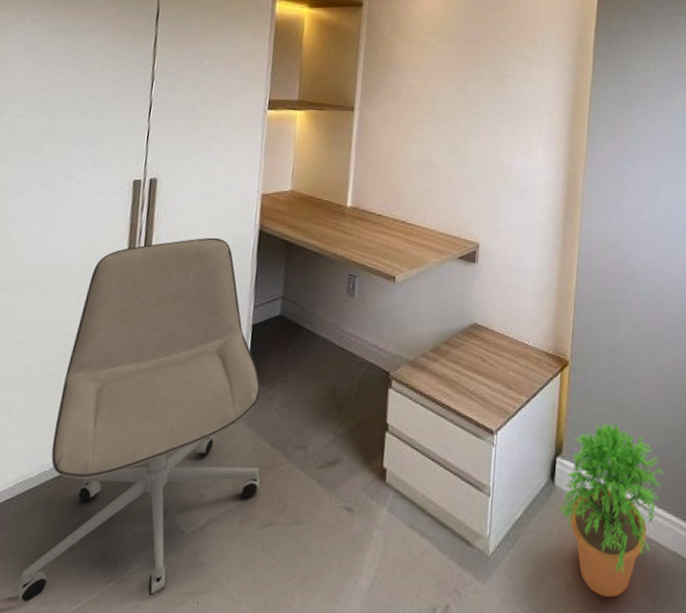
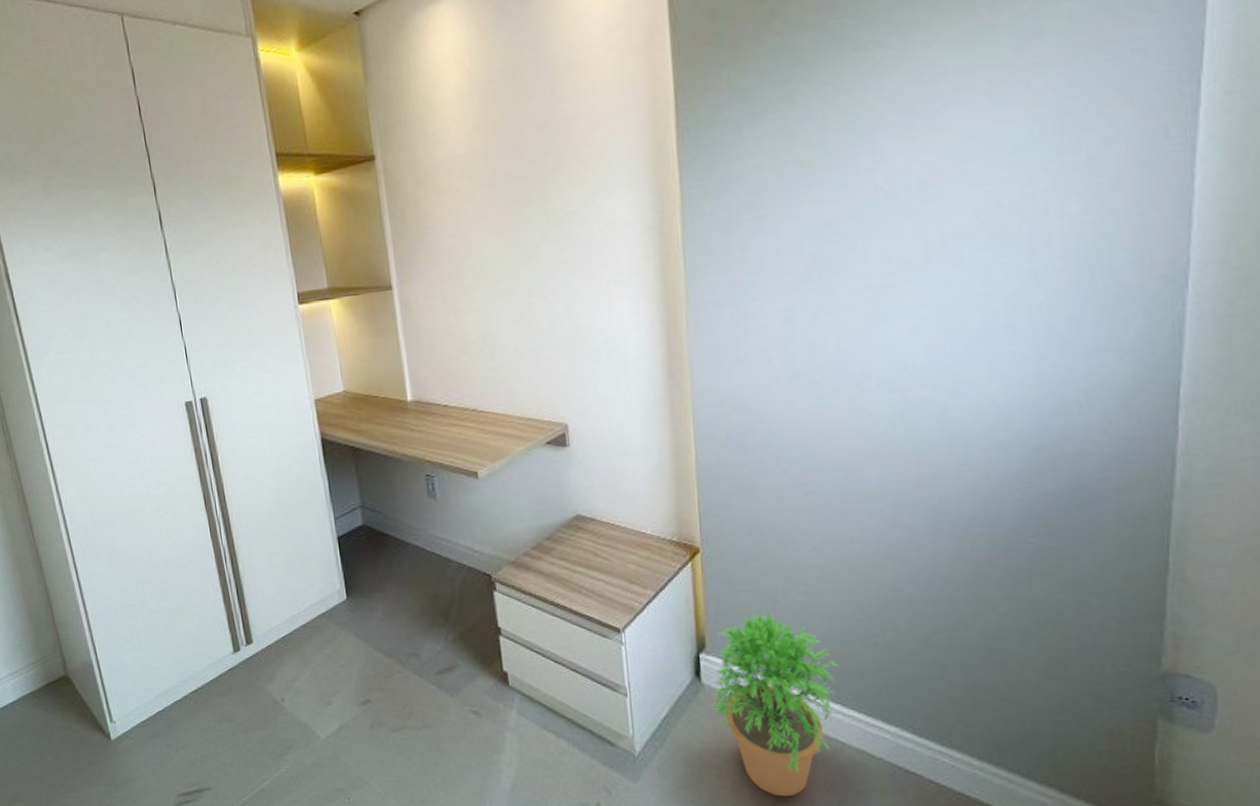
office chair: present [17,237,260,602] -> none [172,451,382,797]

